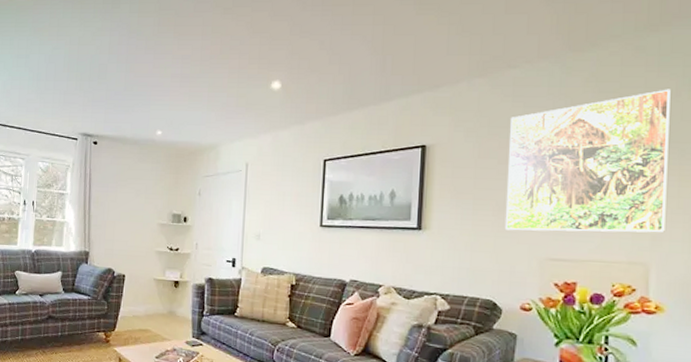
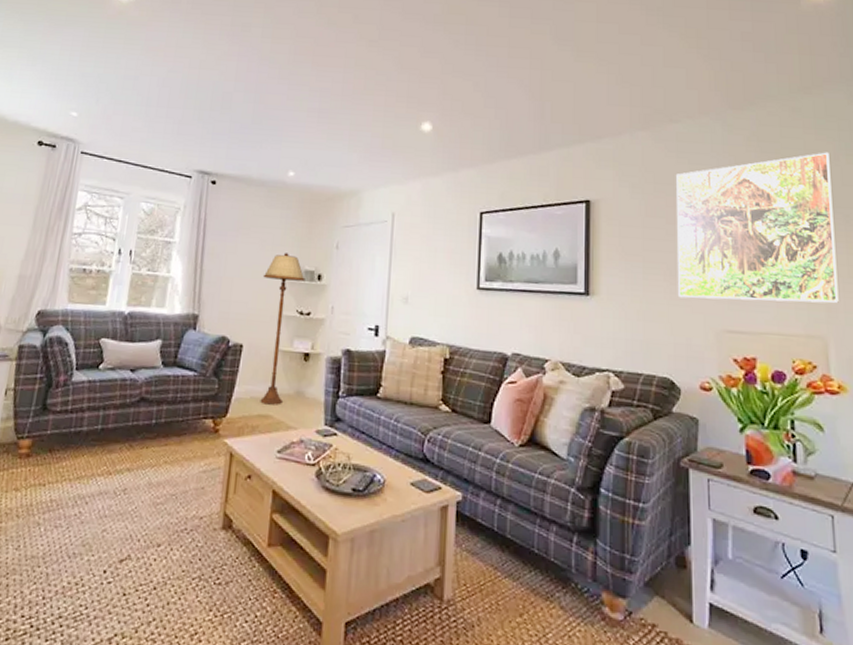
floor lamp: none [139,200,174,322] -> present [260,253,305,405]

